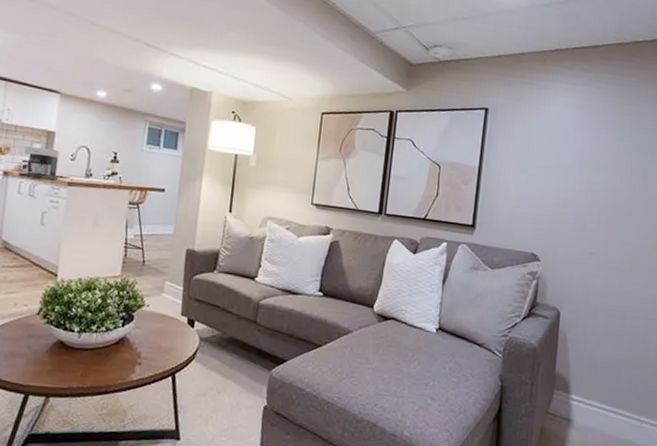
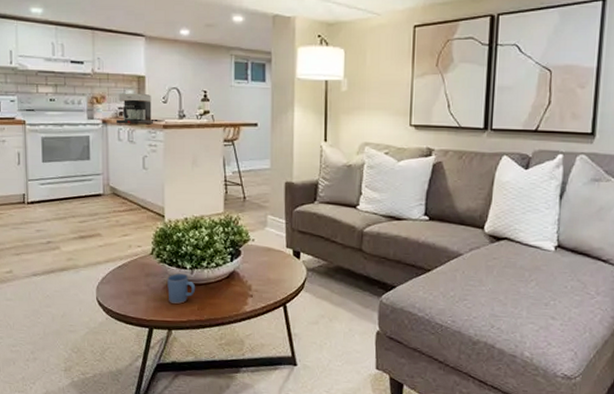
mug: none [50,335,82,370] -> present [167,273,196,305]

